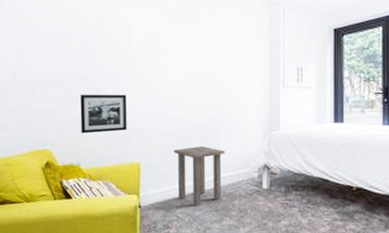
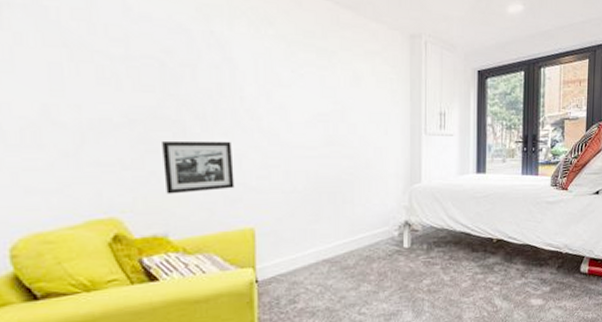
side table: present [173,145,225,207] -> none [297,203,361,275]

